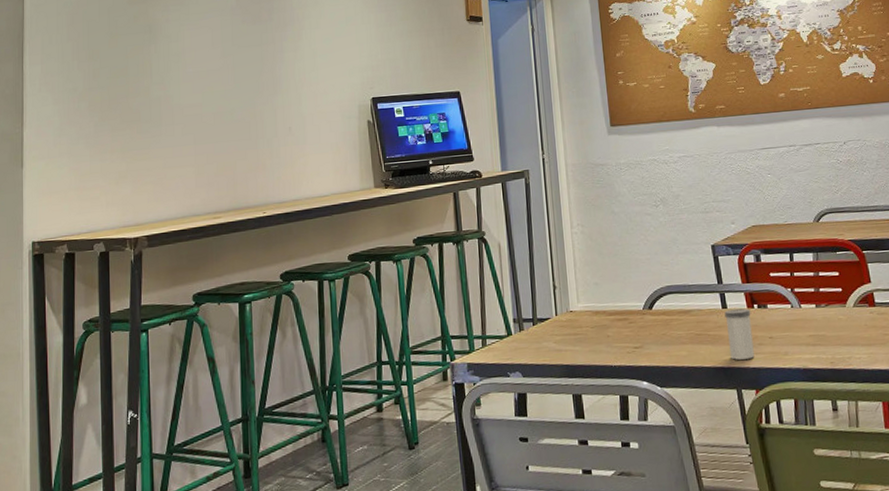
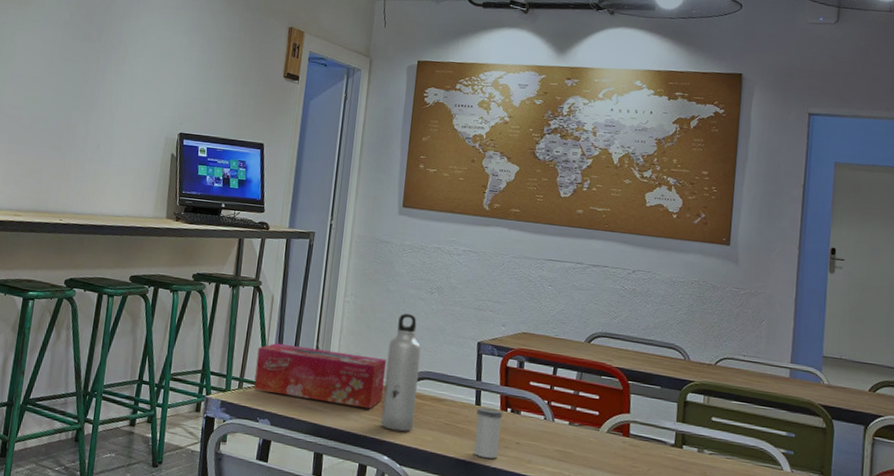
tissue box: none [495,283,630,345] -> present [253,342,387,409]
water bottle: none [625,232,666,354] -> present [380,313,421,432]

